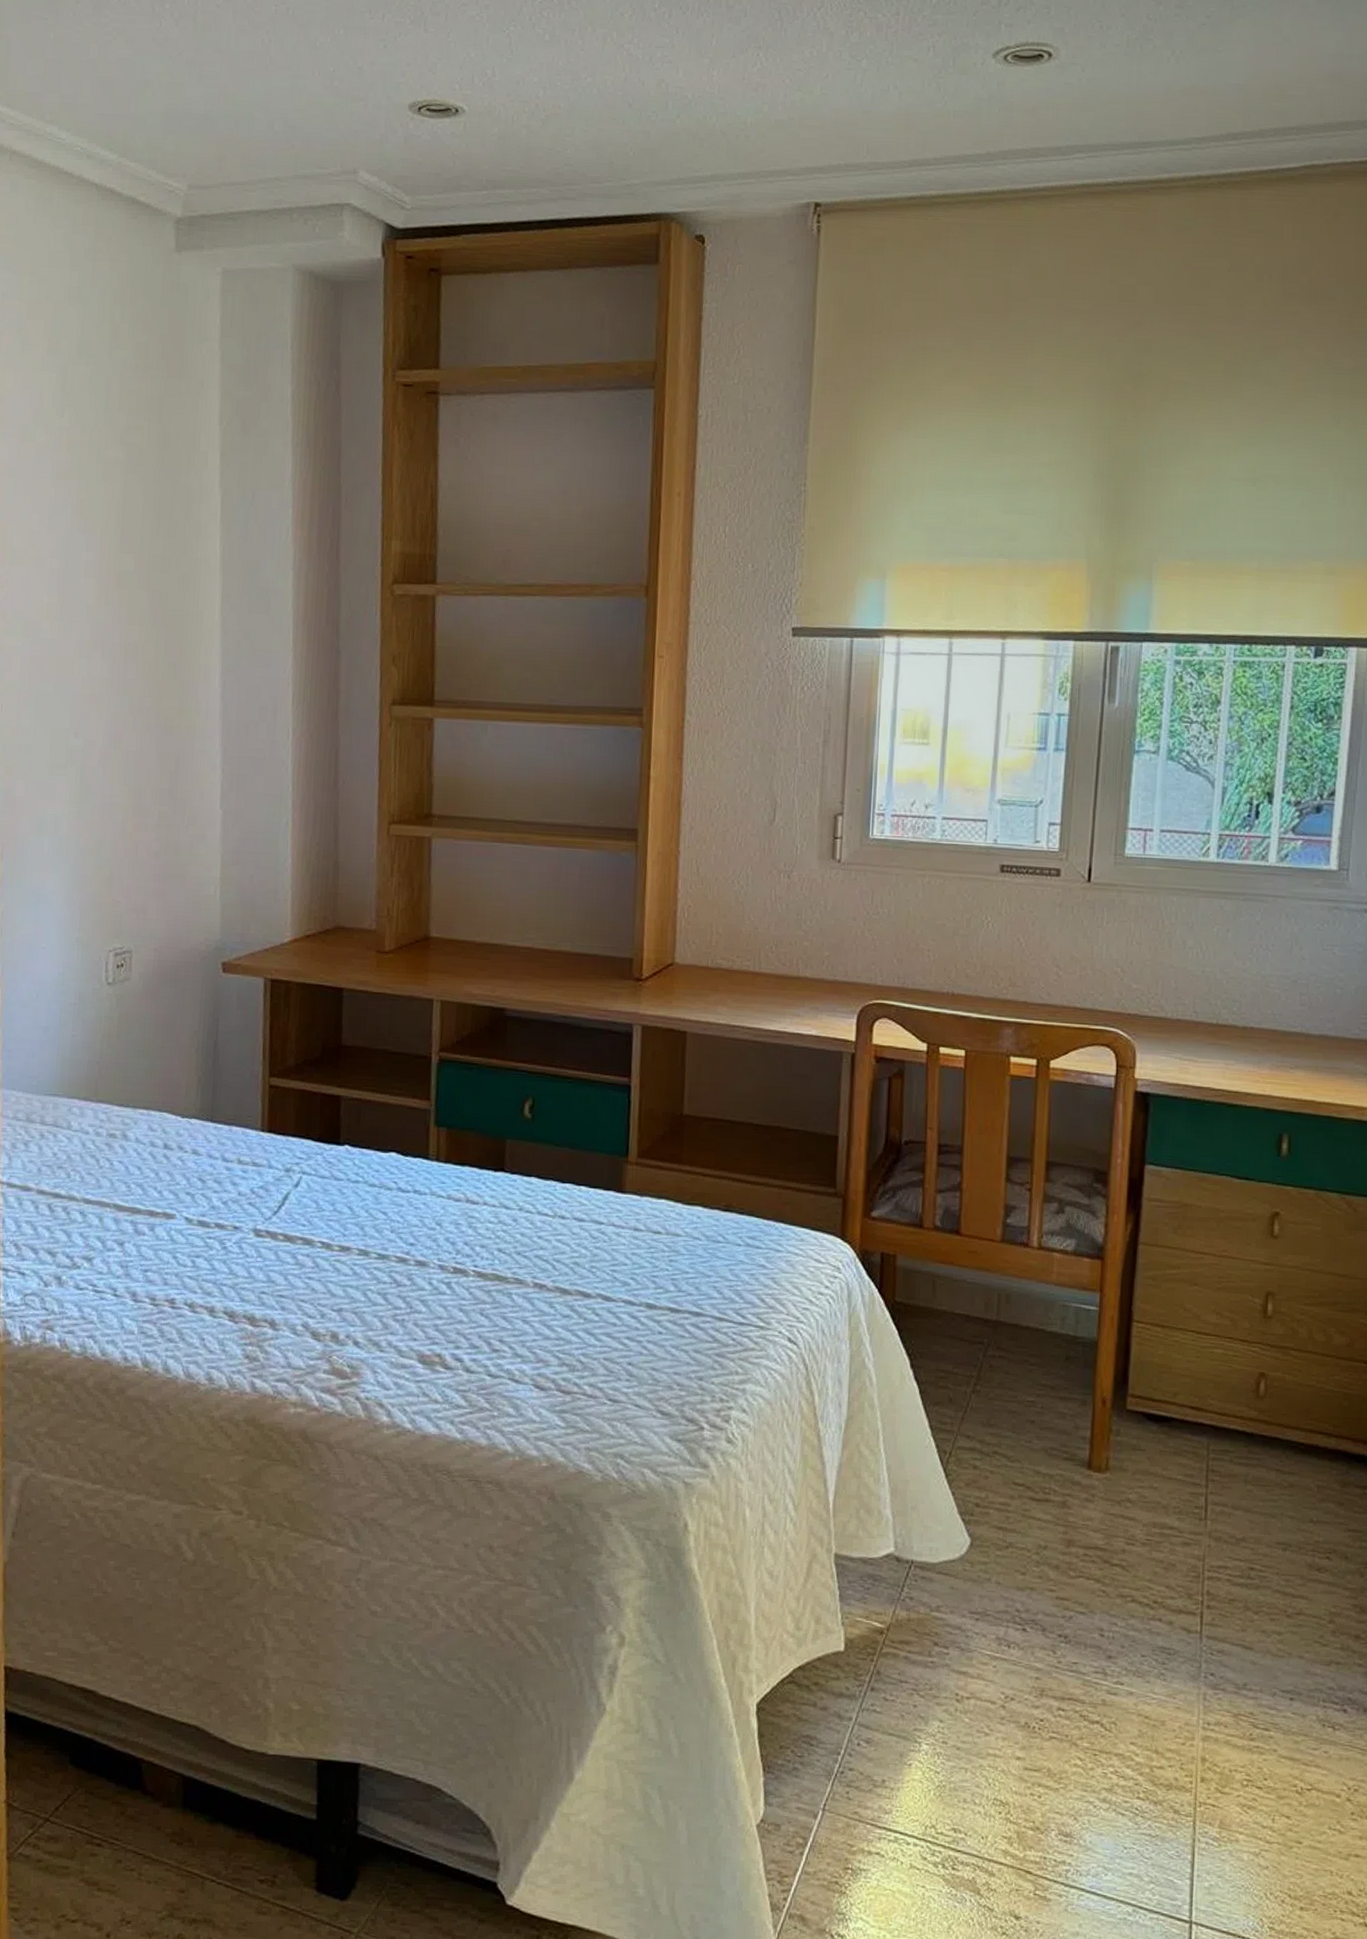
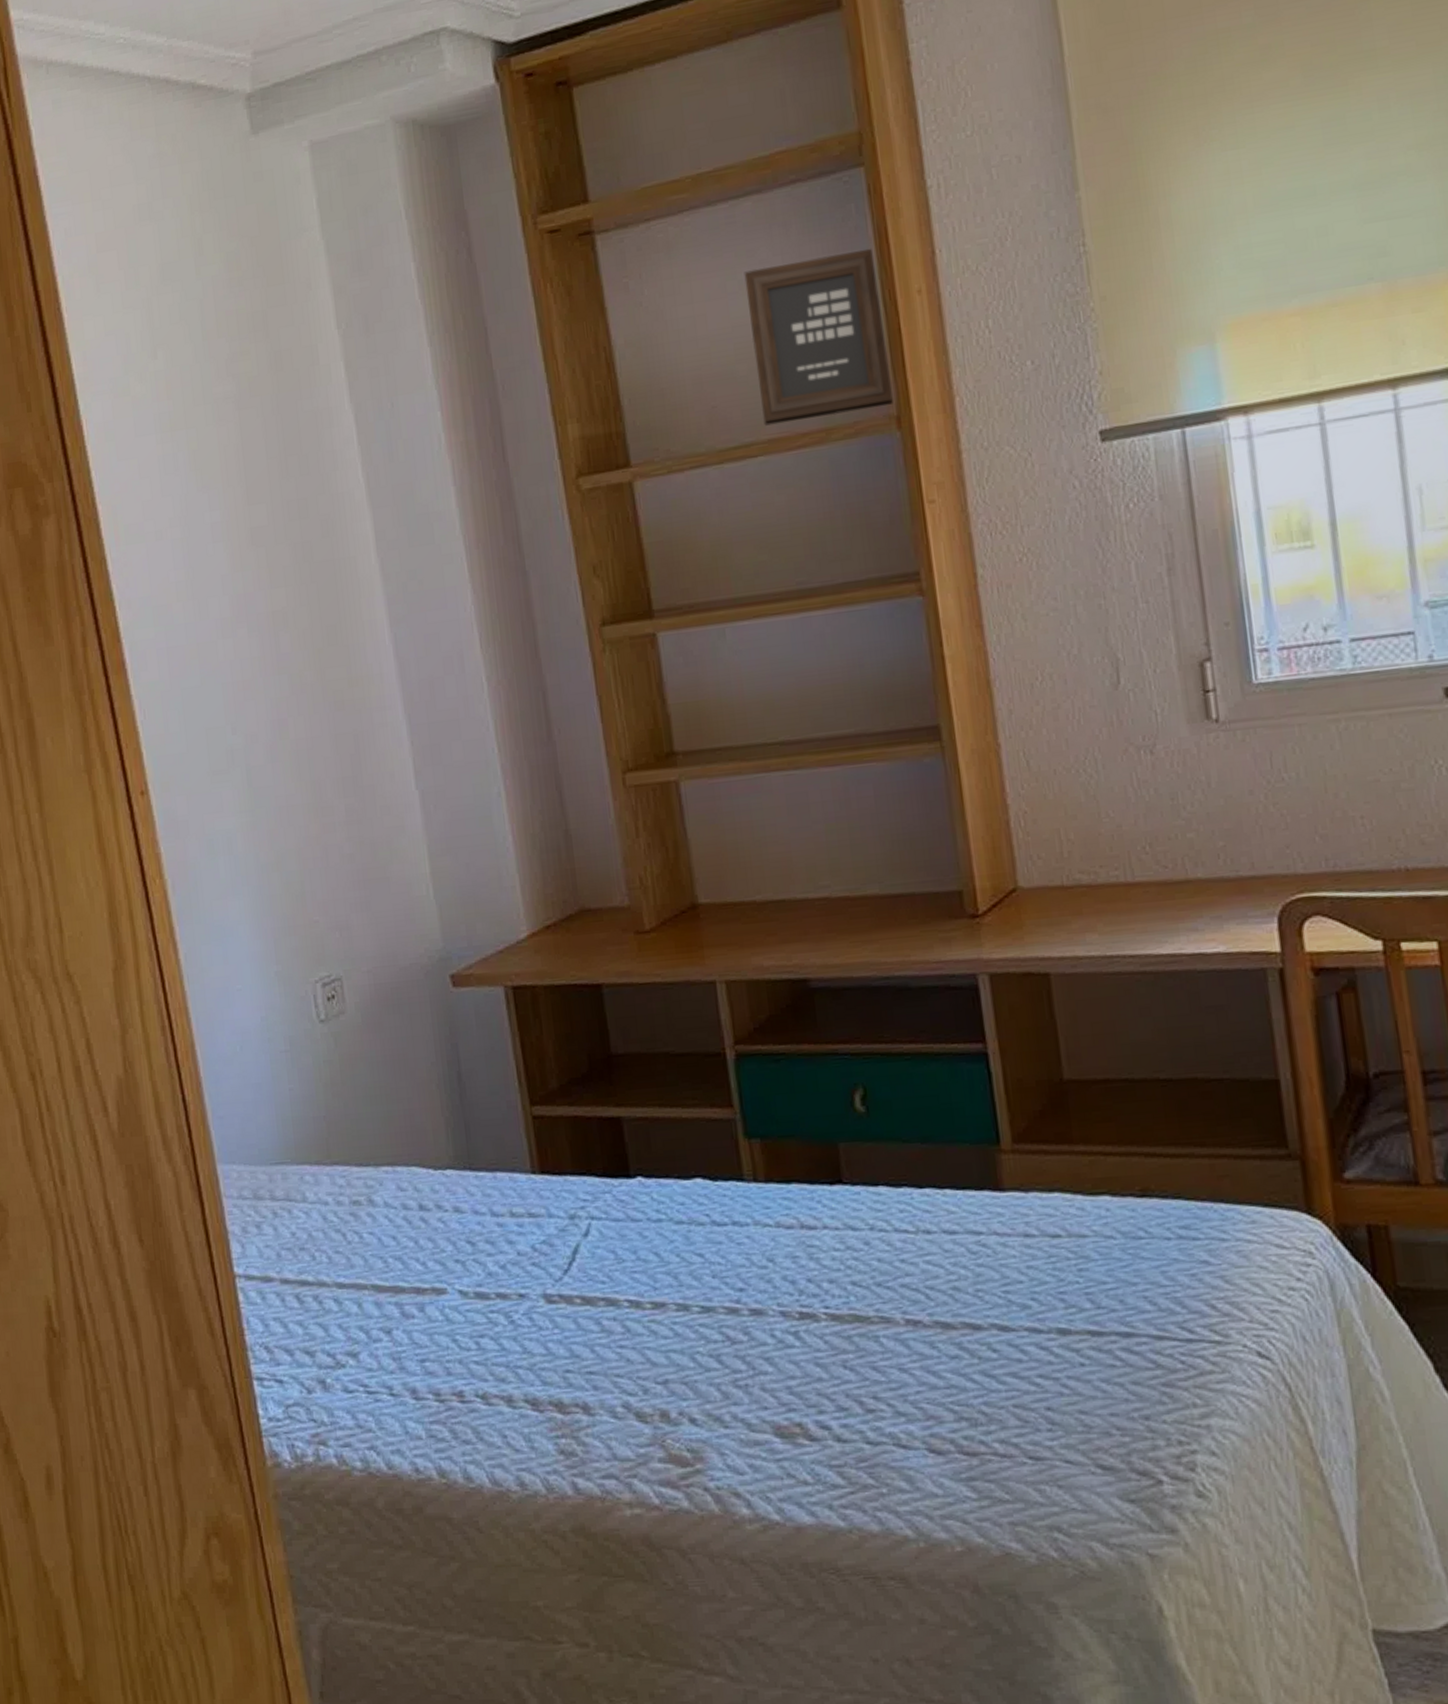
picture frame: none [544,449,650,577] -> present [744,248,894,426]

